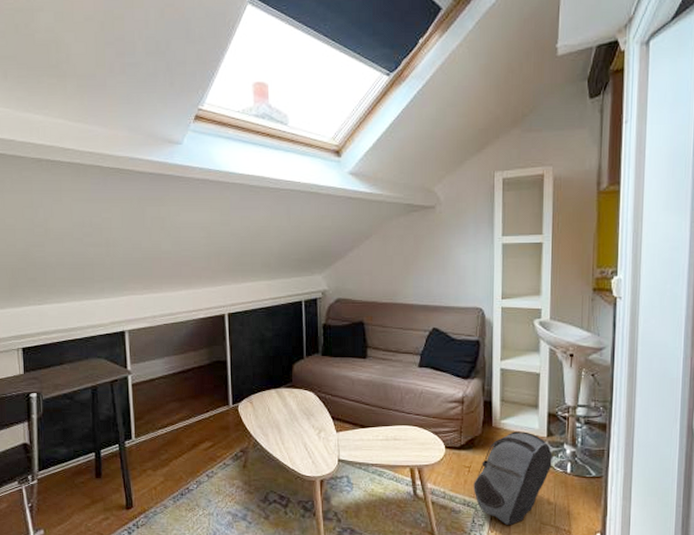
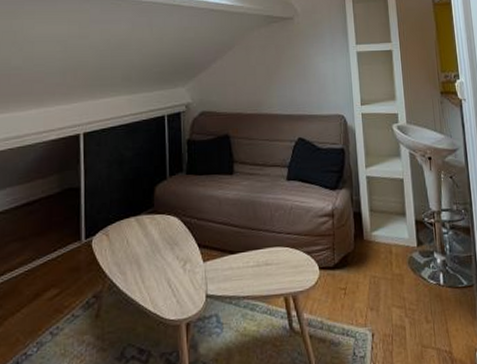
backpack: present [473,431,552,525] -> none [351,242,426,353]

